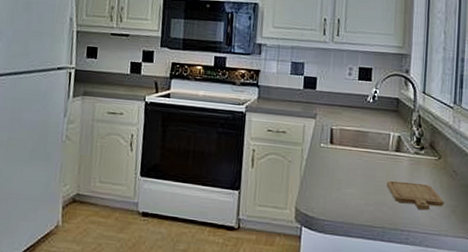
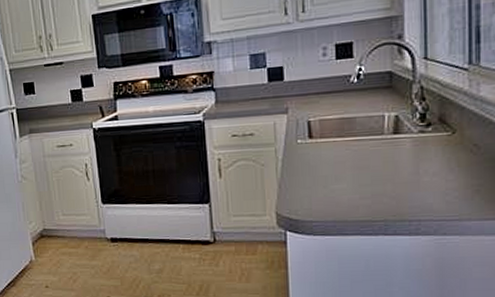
chopping board: present [387,180,444,211] -> none [385,165,463,195]

